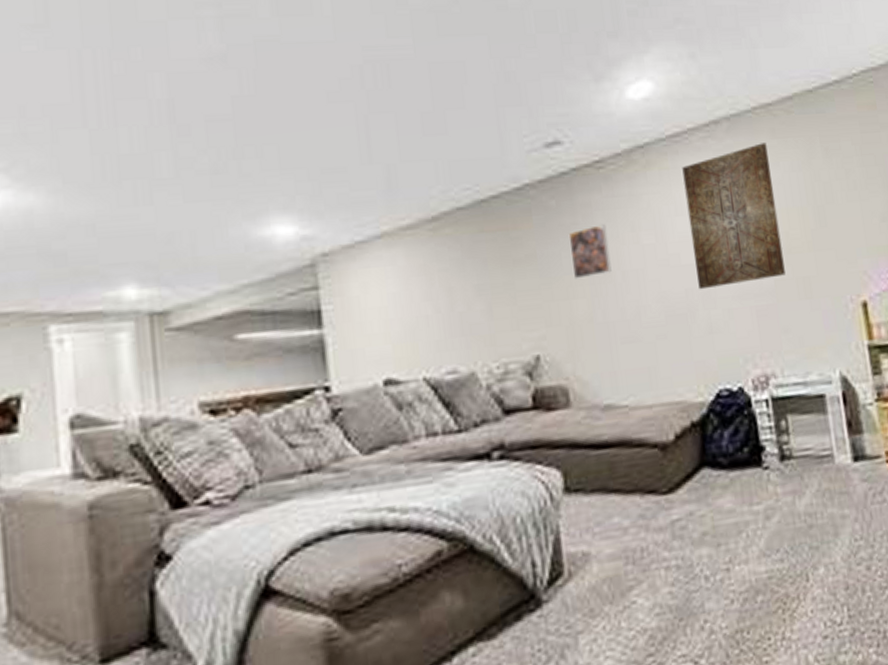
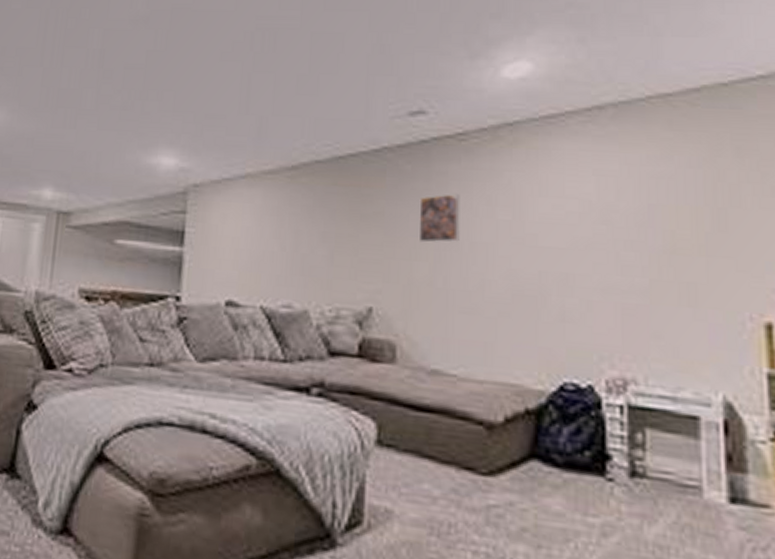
wall art: present [682,143,786,290] -> none [553,134,665,277]

